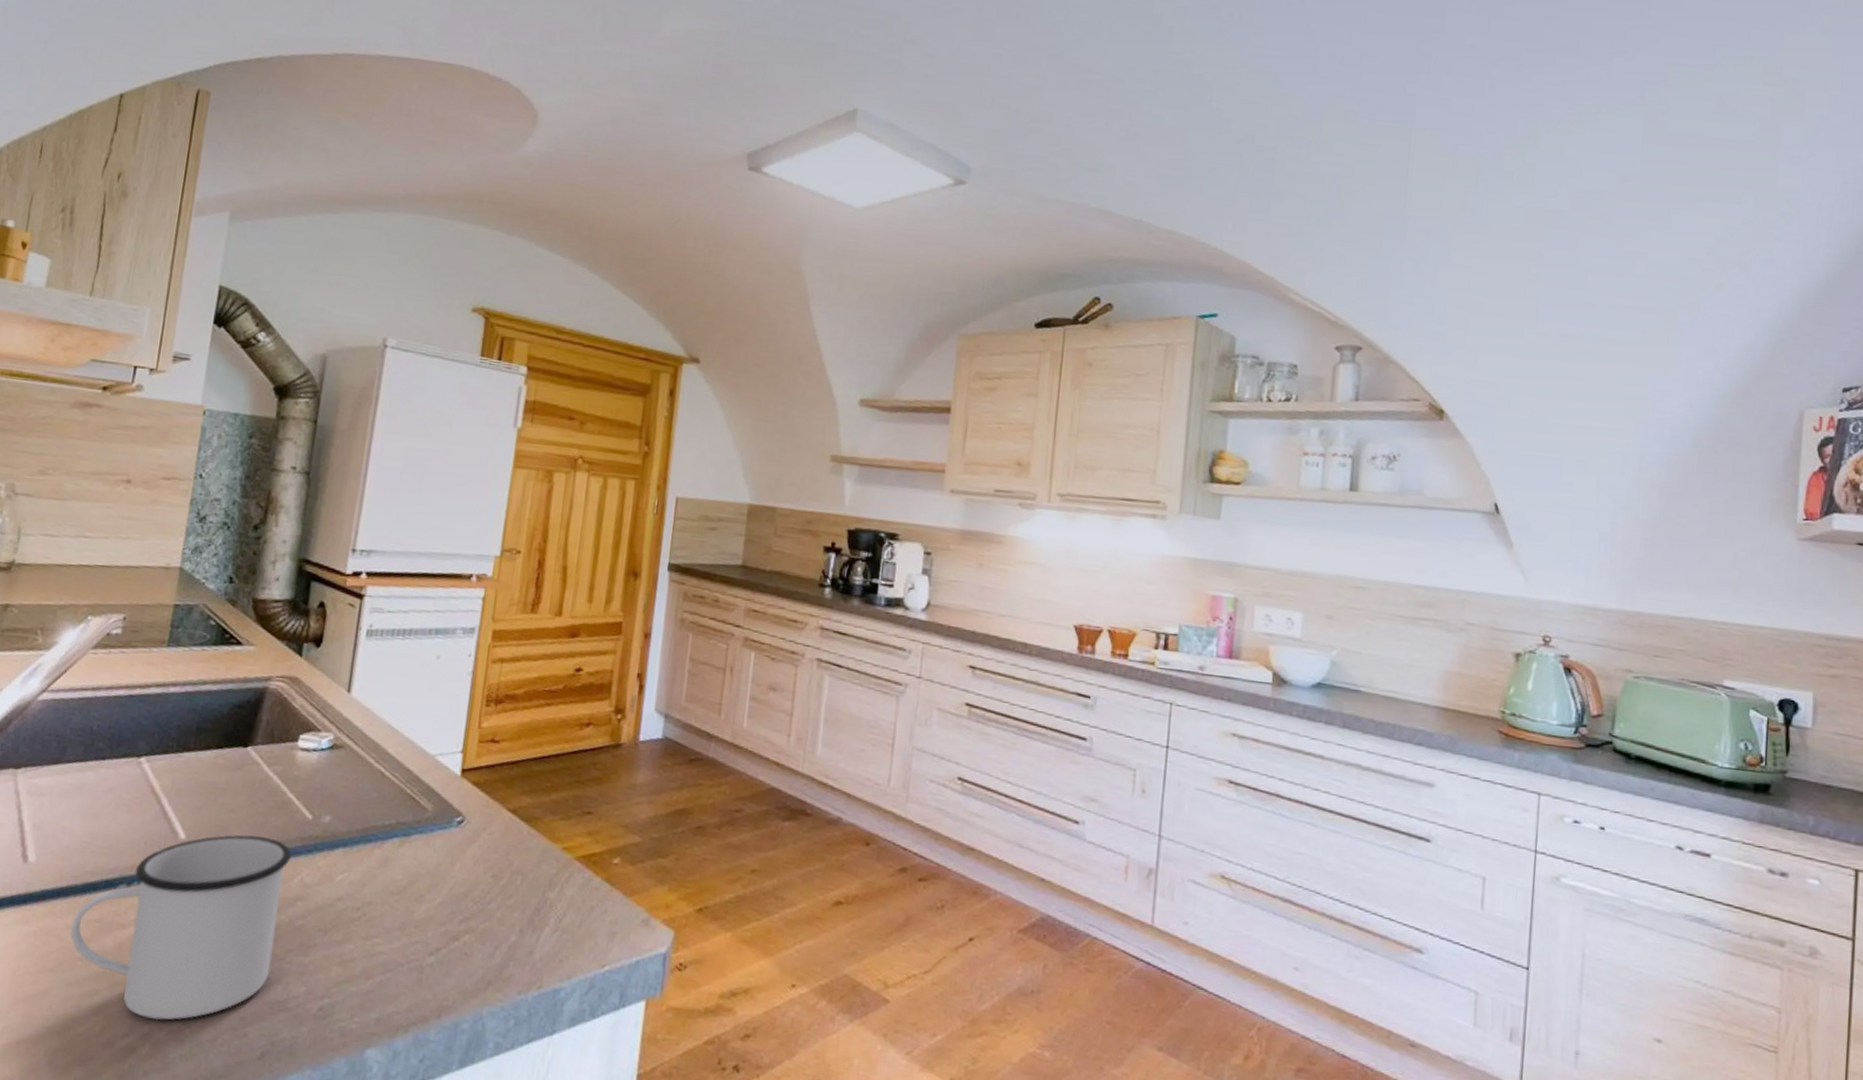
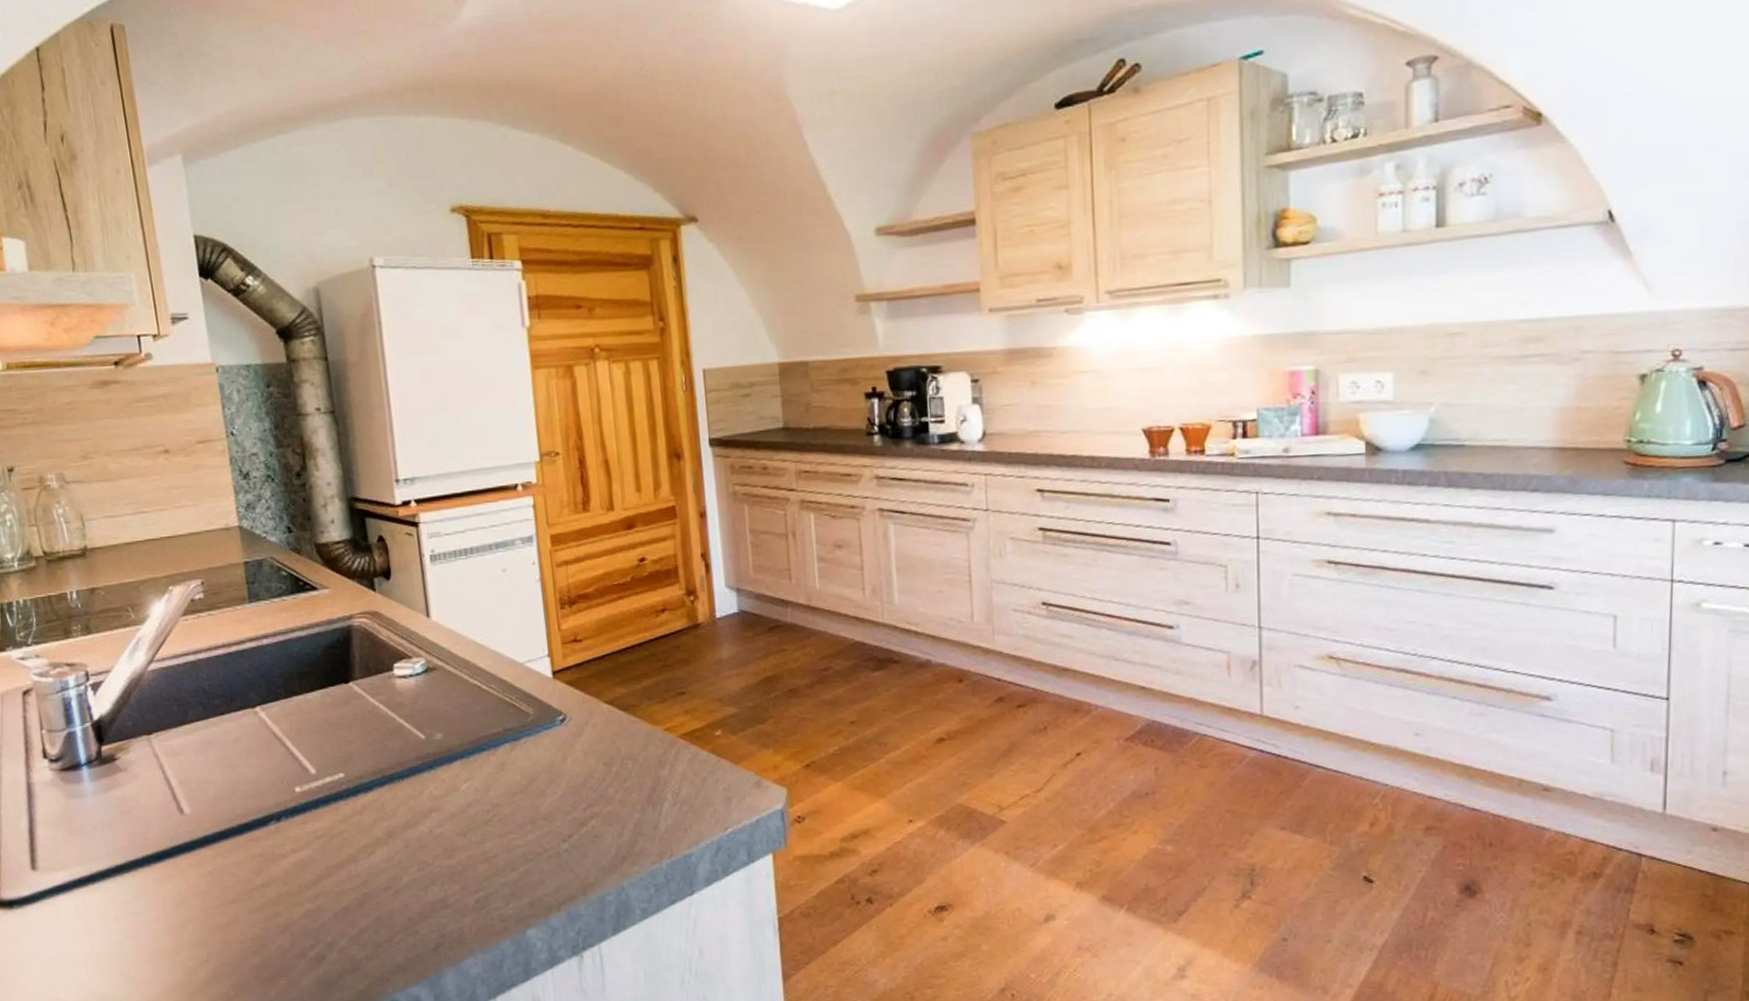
mug: present [70,835,291,1020] -> none [239,761,424,931]

